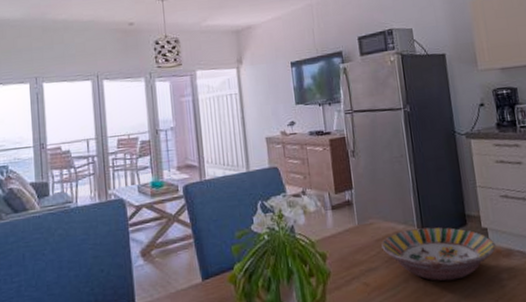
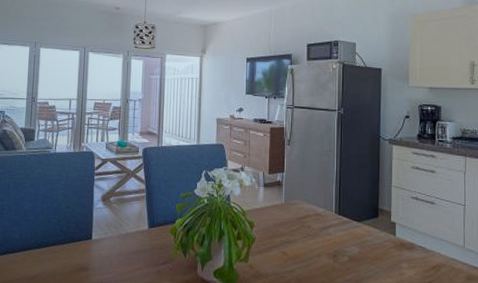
serving bowl: present [381,227,496,282] -> none [302,213,400,262]

